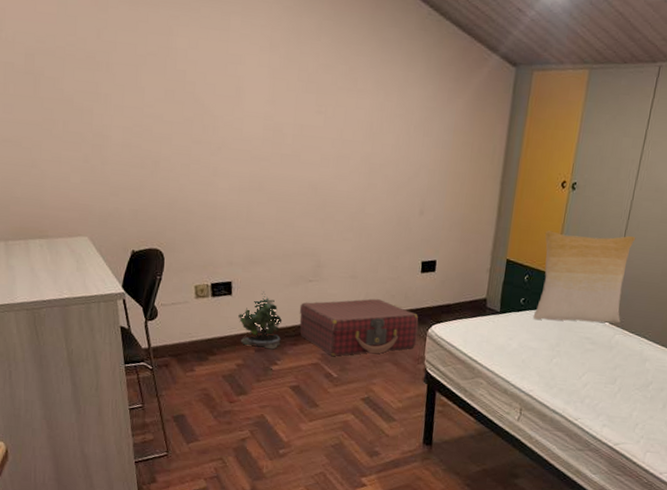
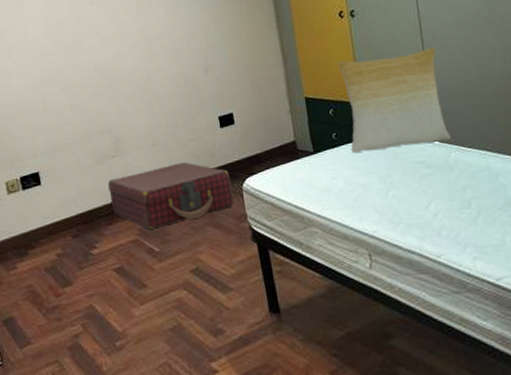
potted plant: present [238,291,282,350] -> none [50,175,96,233]

